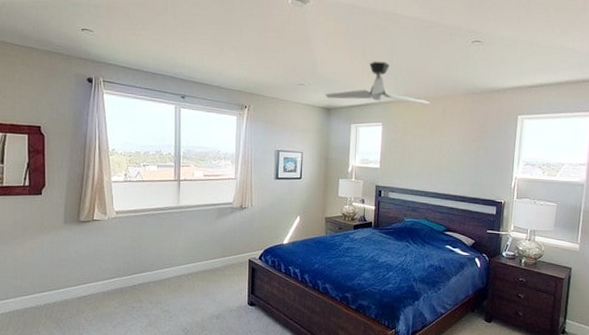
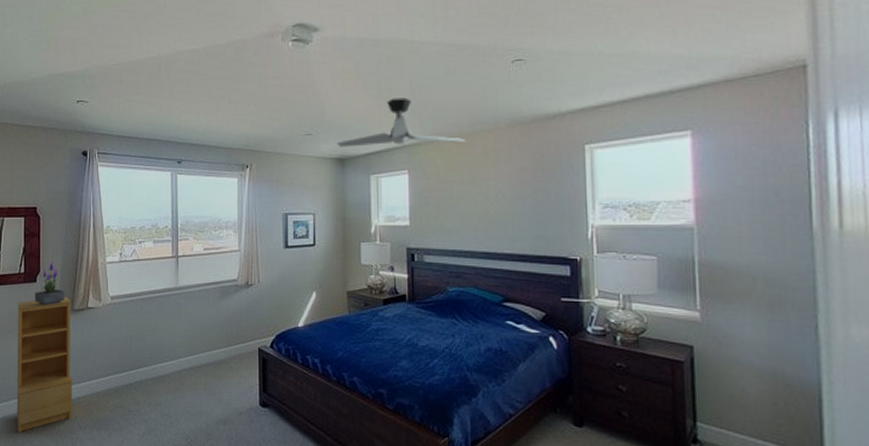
bookshelf: none [22,209,78,325] -> present [16,296,72,433]
potted plant: none [40,175,71,217] -> present [34,259,65,306]

